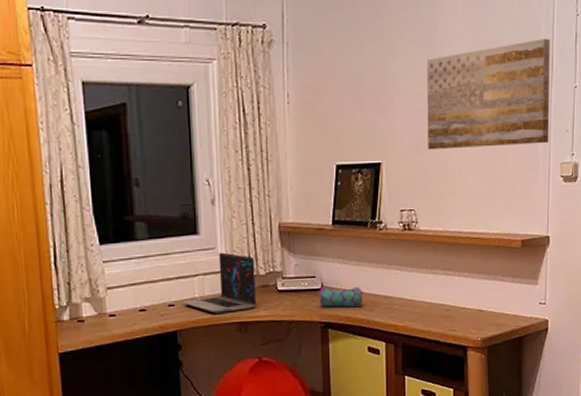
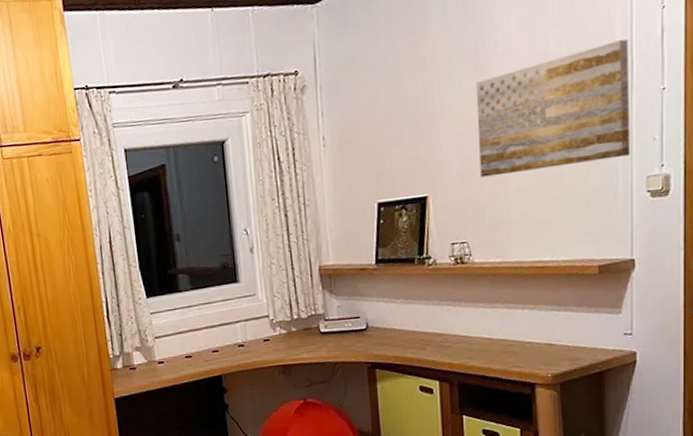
laptop: present [183,252,256,314] -> none [226,298,299,358]
pencil case: present [319,286,363,307] -> none [364,325,412,347]

